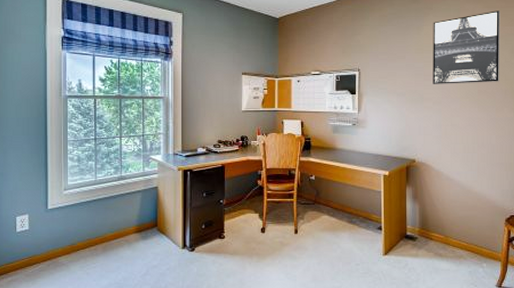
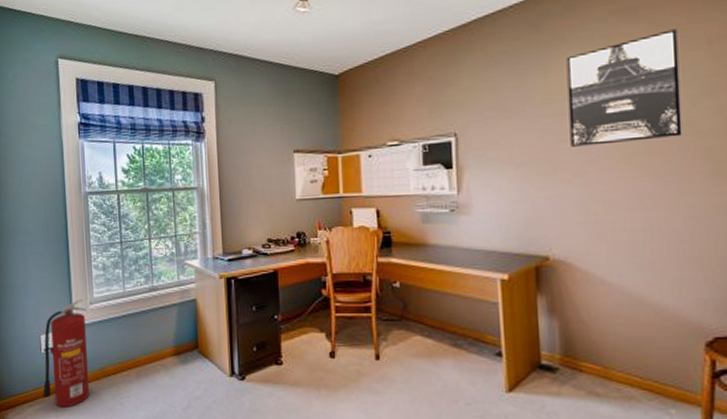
fire extinguisher: none [15,186,61,278] -> present [42,299,90,408]

